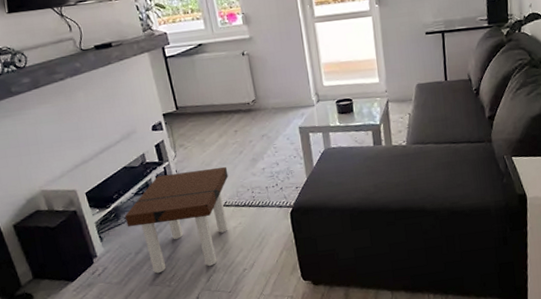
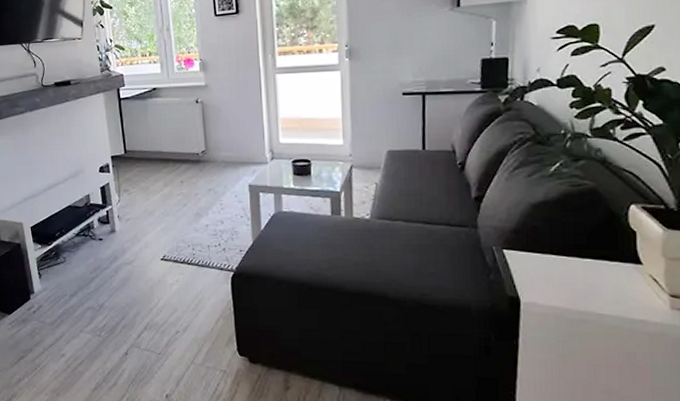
side table: present [124,166,229,274] -> none [64,218,170,323]

